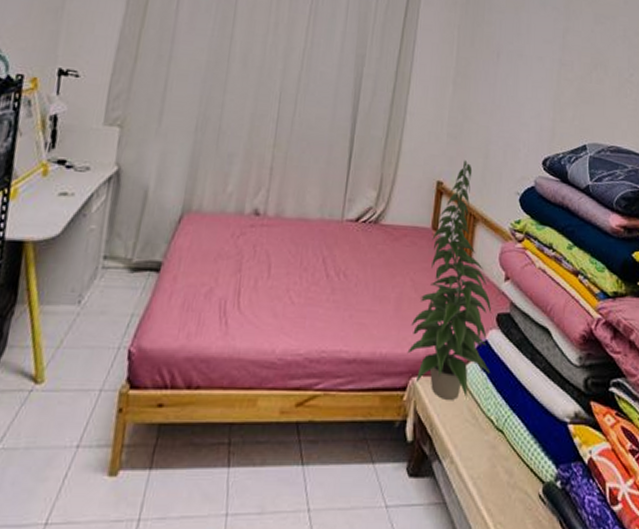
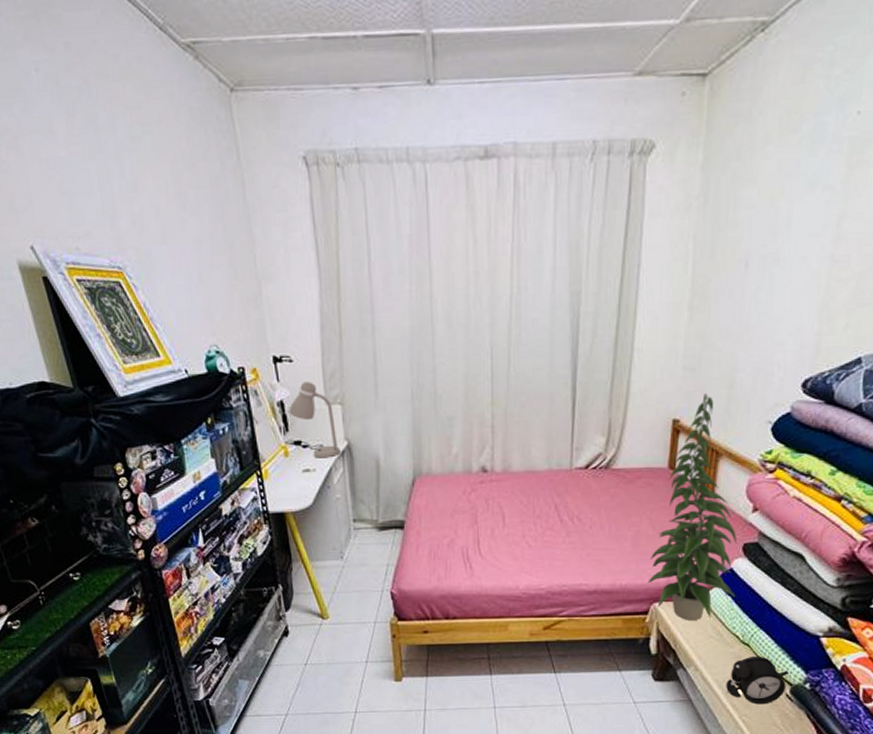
desk lamp: none [60,98,111,183] -> present [288,381,340,458]
alarm clock: none [481,445,540,509] -> present [726,656,789,705]

